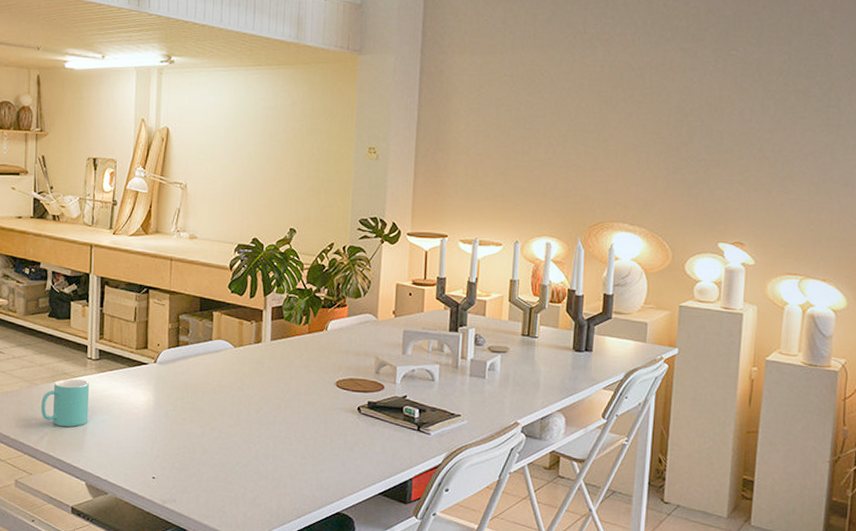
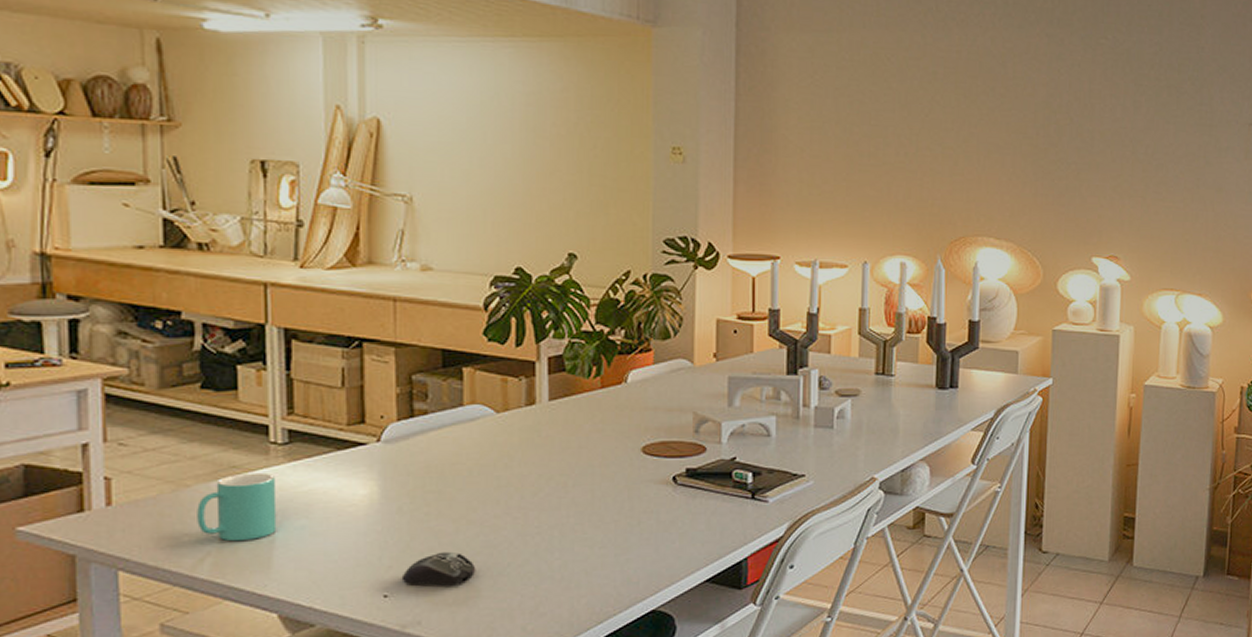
computer mouse: none [164,449,215,476] -> present [401,551,476,587]

